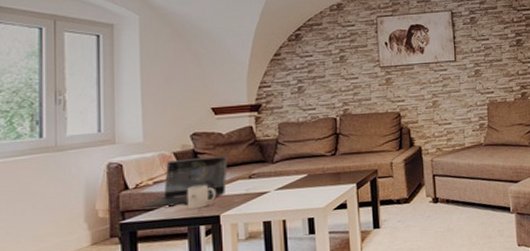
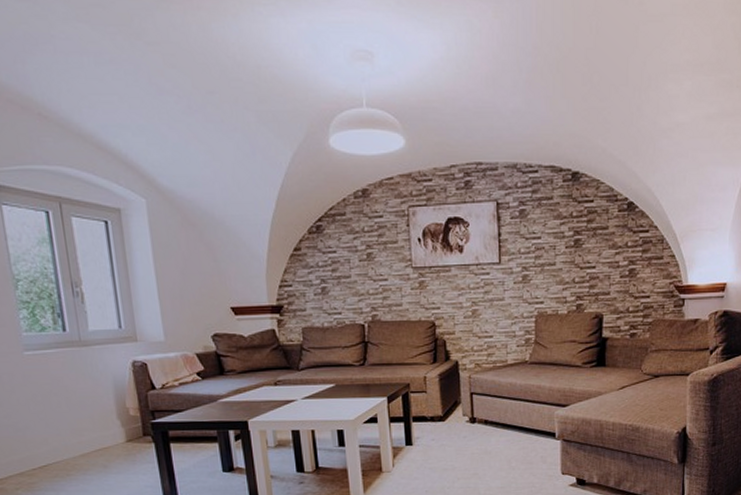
laptop computer: present [142,155,228,208] -> none [170,359,252,410]
mug: present [187,185,217,209] -> none [213,389,243,413]

